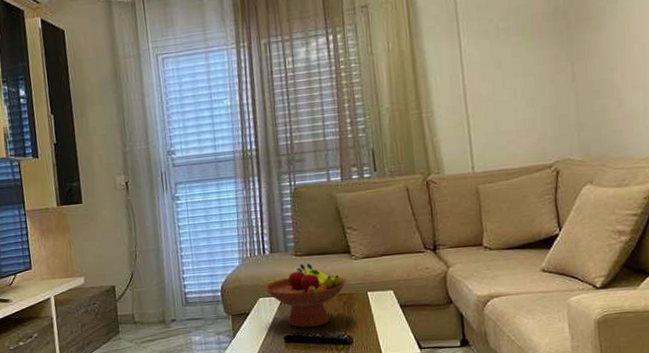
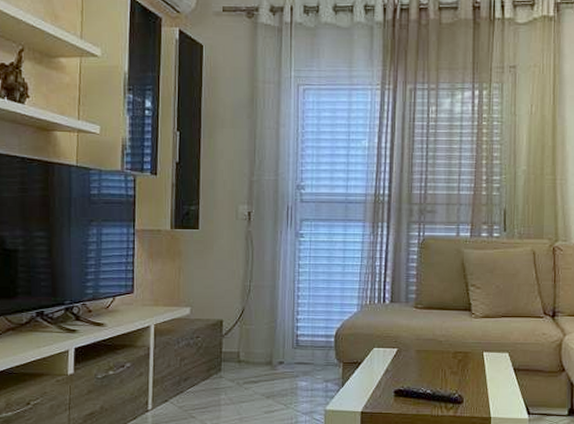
fruit bowl: present [264,263,347,328] -> none [380,316,464,383]

